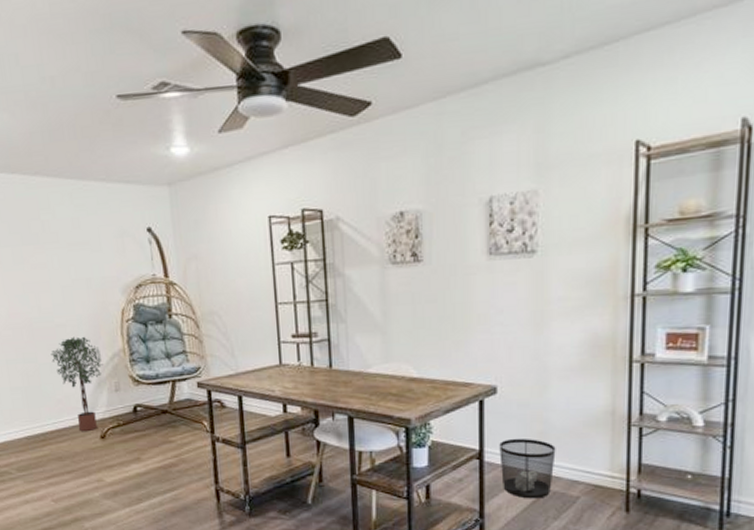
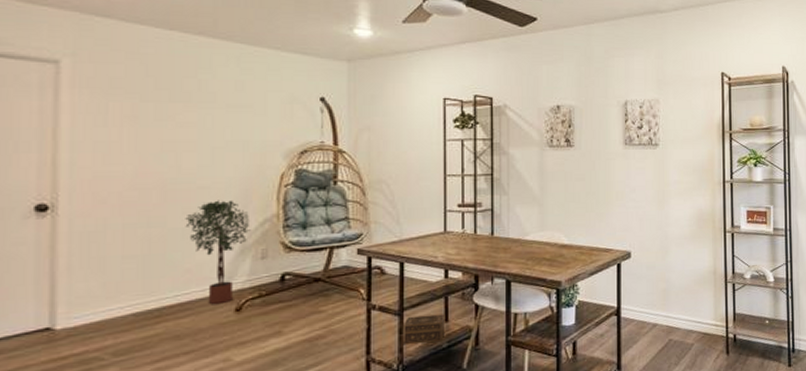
decorative box: none [247,449,288,476] -> present [404,314,446,344]
waste bin: present [499,438,556,499] -> none [633,295,675,349]

